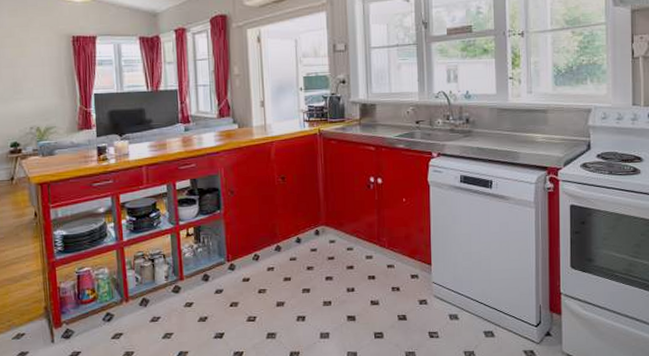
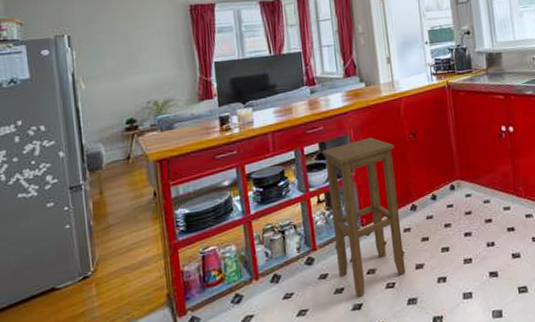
stool: none [192,178,267,327] -> present [321,137,406,297]

